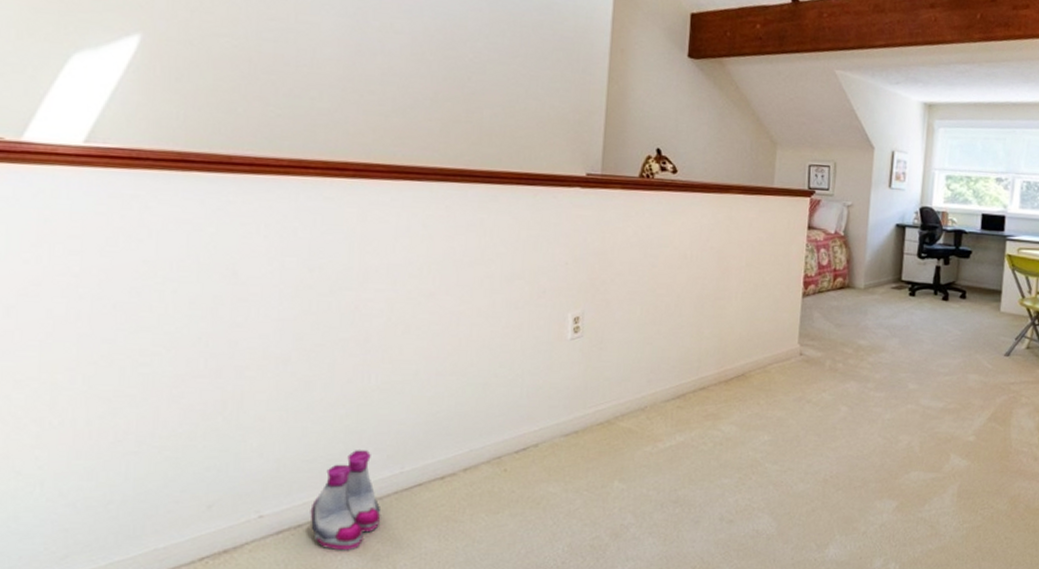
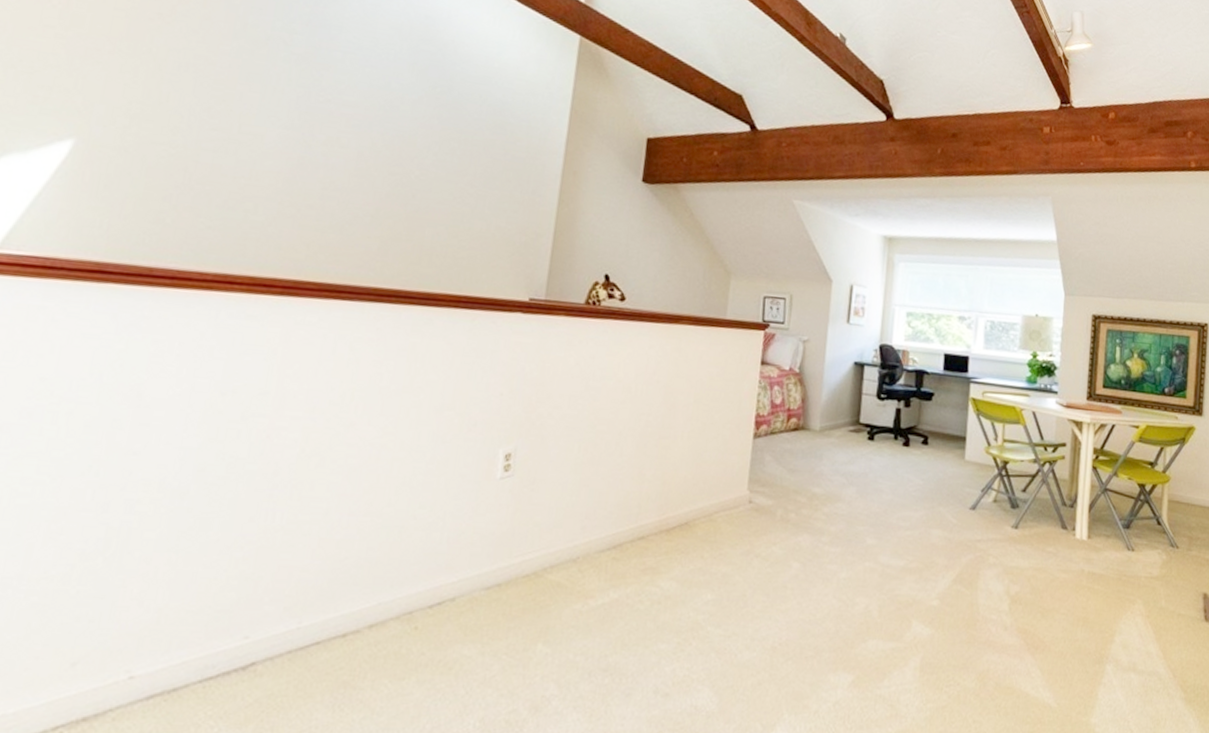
boots: present [310,450,381,551] -> none [187,600,270,722]

